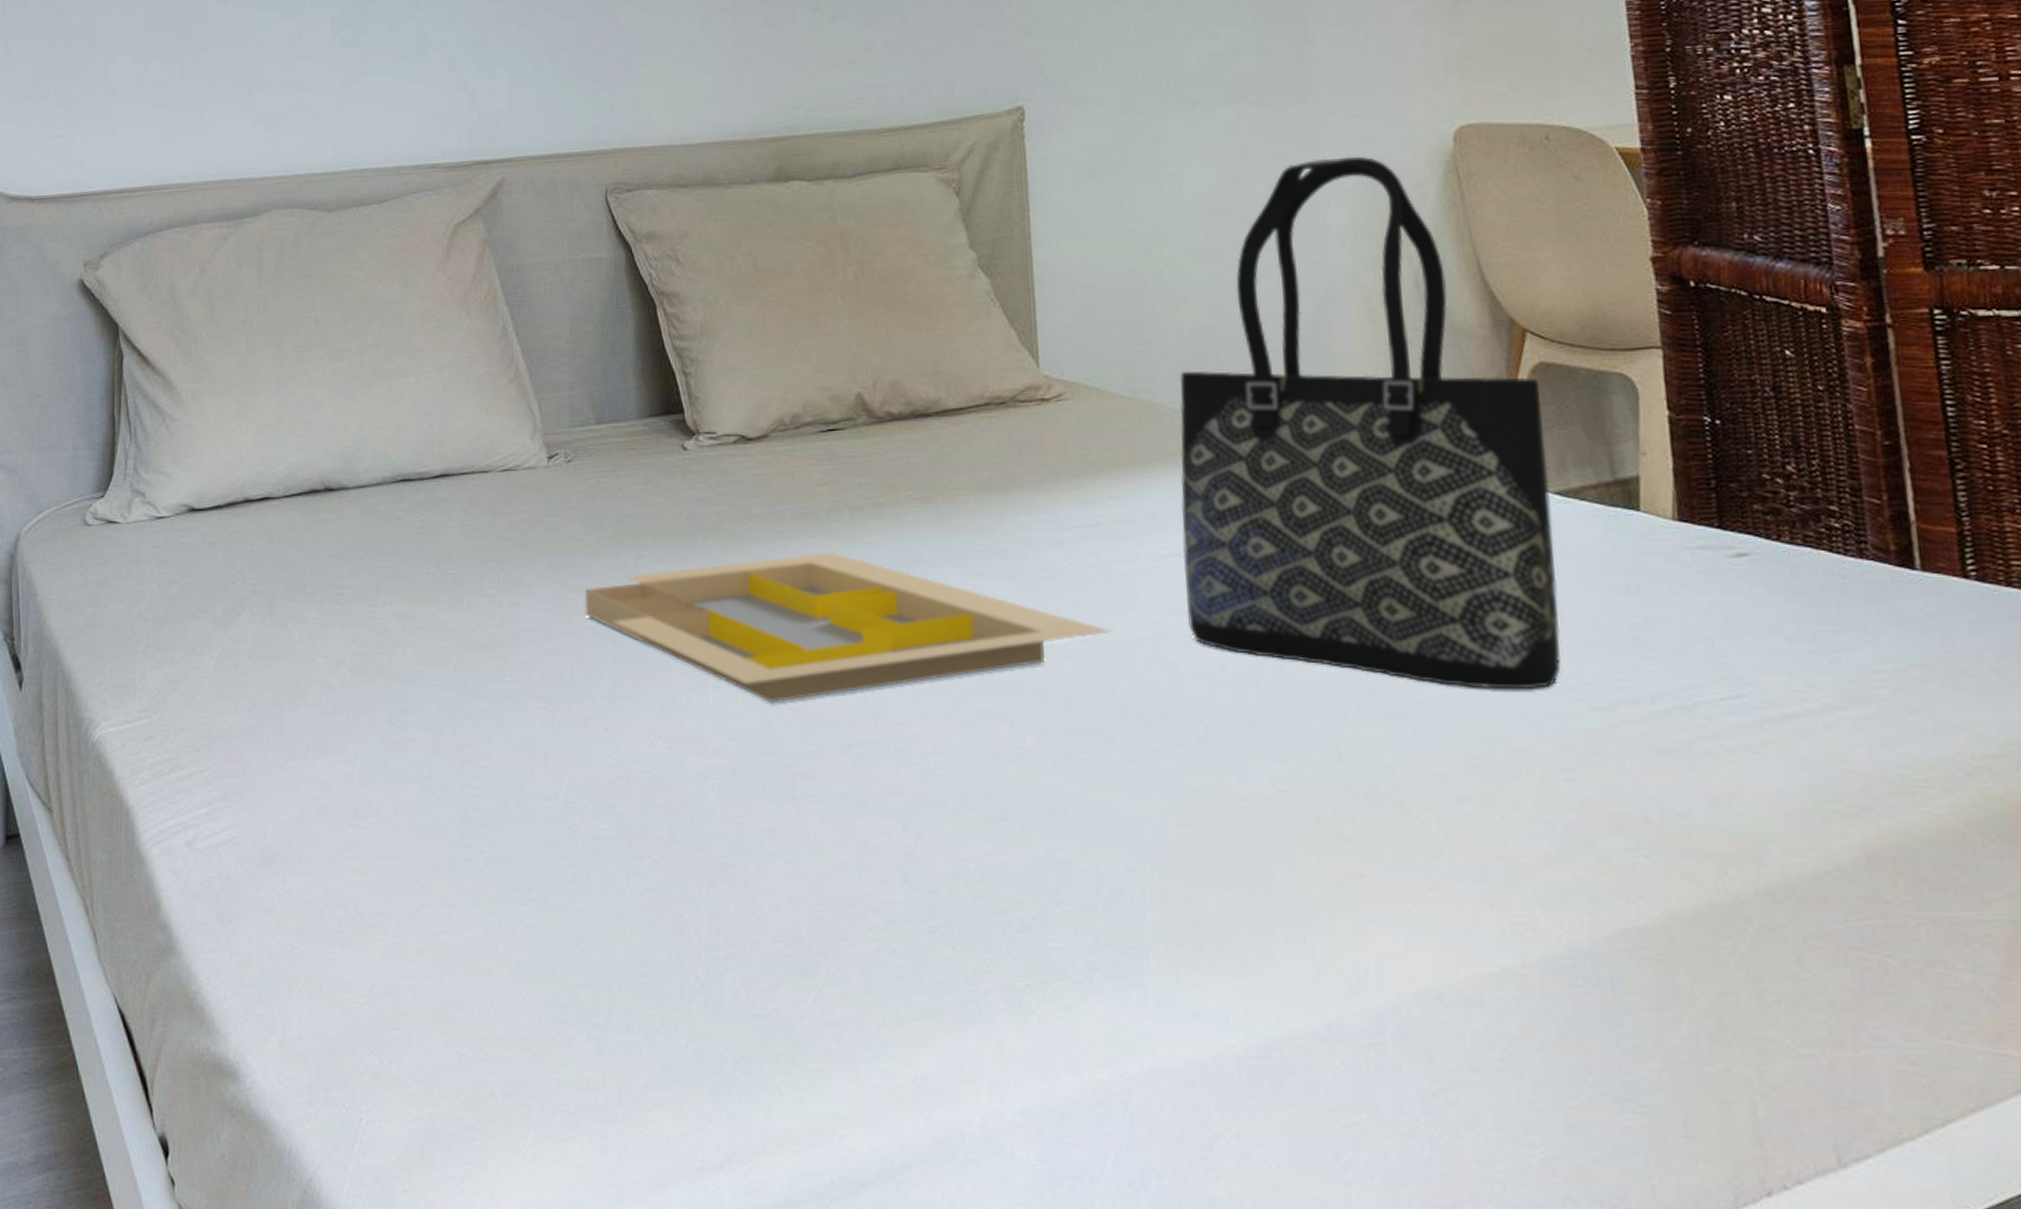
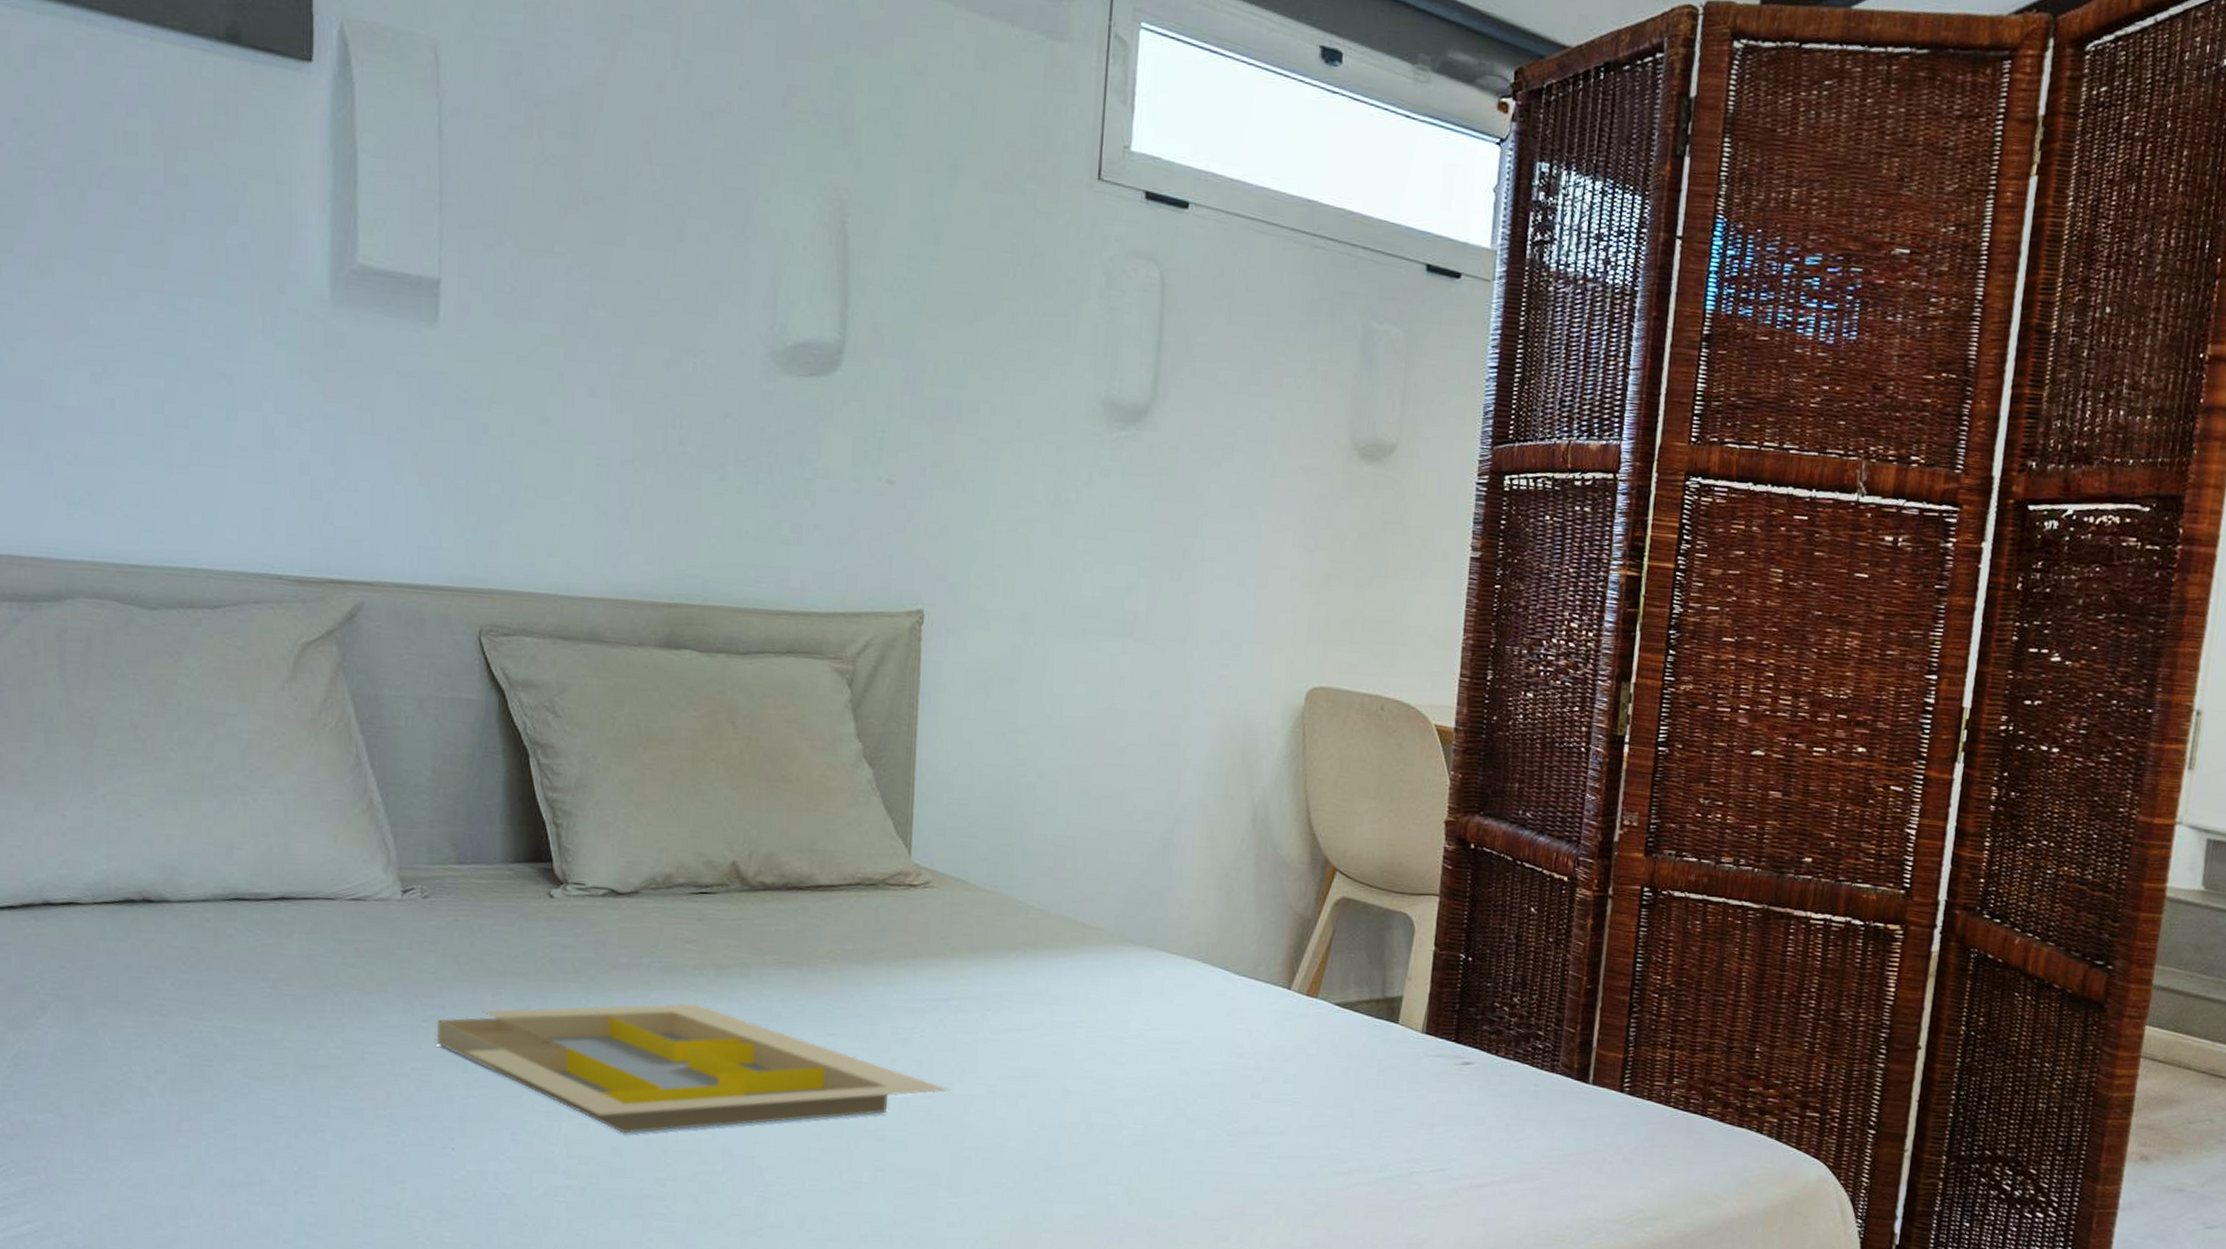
tote bag: present [1179,156,1561,690] -> none [1018,699,1339,1156]

